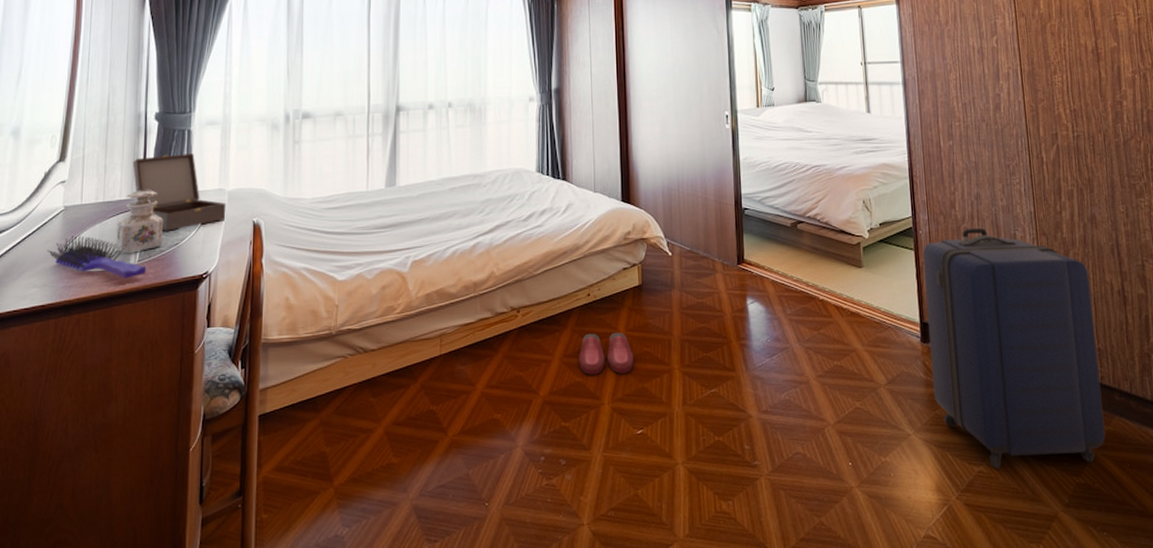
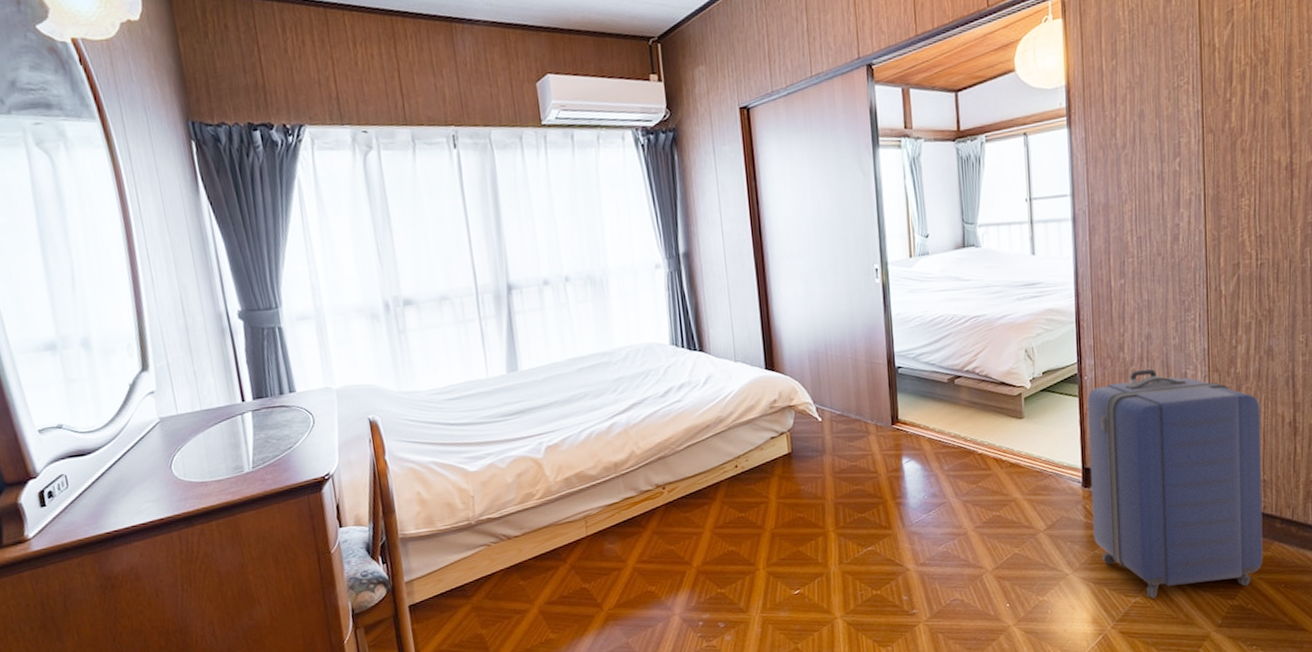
hairbrush: present [47,235,146,279] -> none [151,446,263,487]
perfume bottle: present [116,190,164,253] -> none [221,394,275,461]
jewelry box: present [132,153,226,231] -> none [223,352,338,436]
slippers: present [579,332,634,375] -> none [730,500,788,544]

